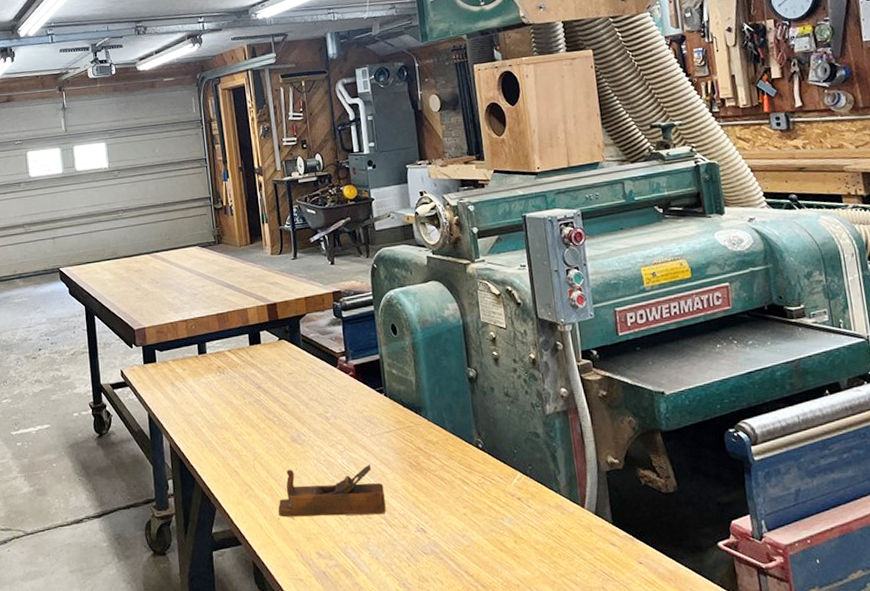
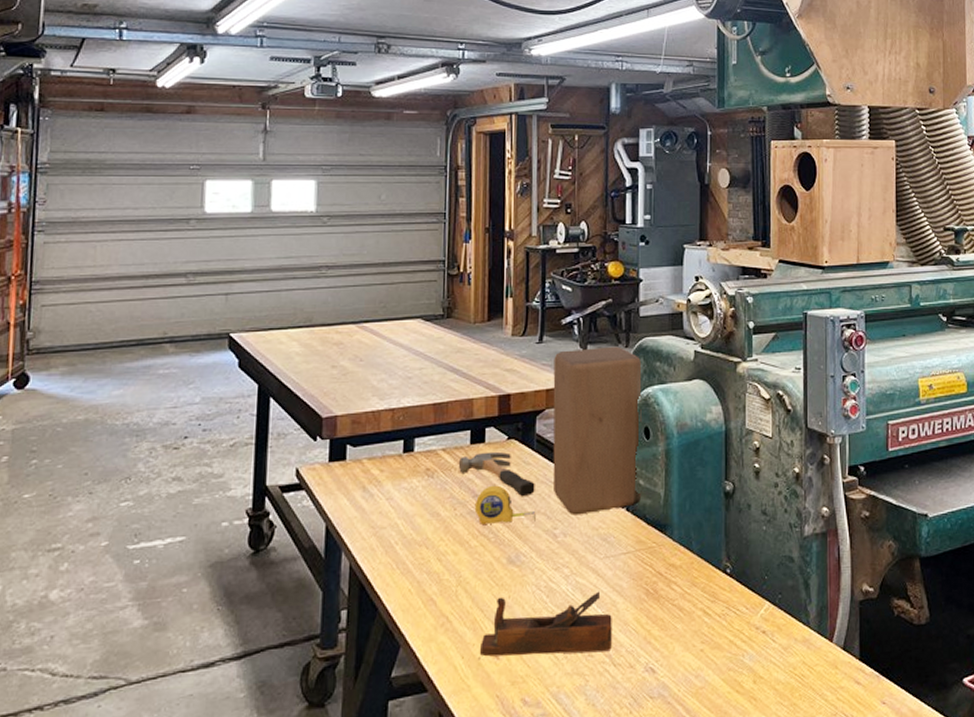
claw hammer: none [242,350,306,387] -> present [458,451,535,497]
tape measure: none [259,378,310,411] -> present [474,485,536,526]
wood block: none [308,257,397,401] -> present [553,346,642,515]

